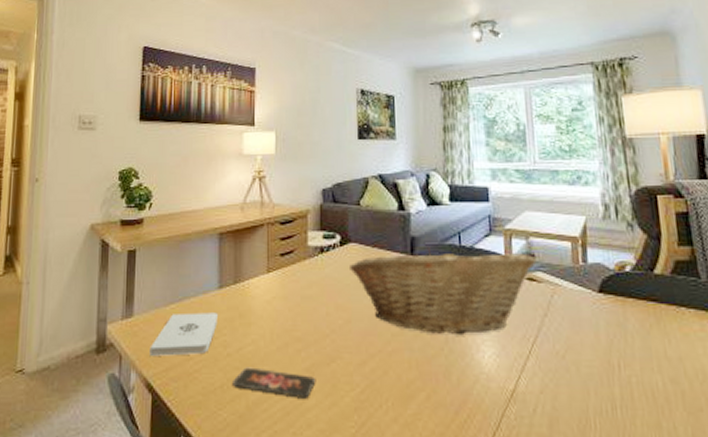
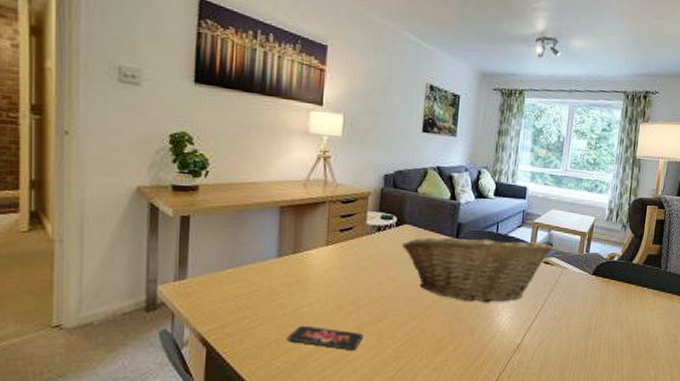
notepad: present [149,312,219,356] -> none [204,277,277,315]

